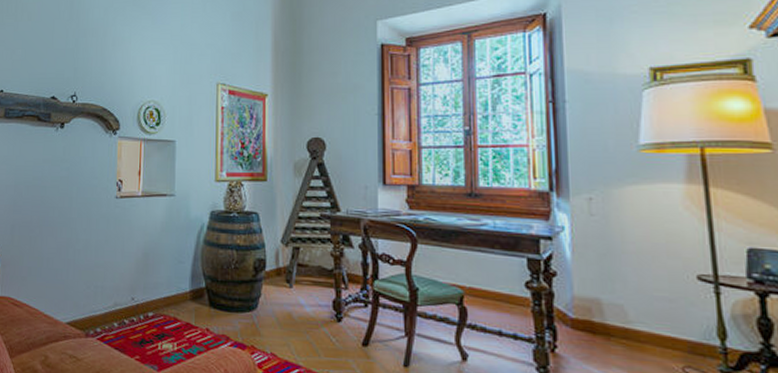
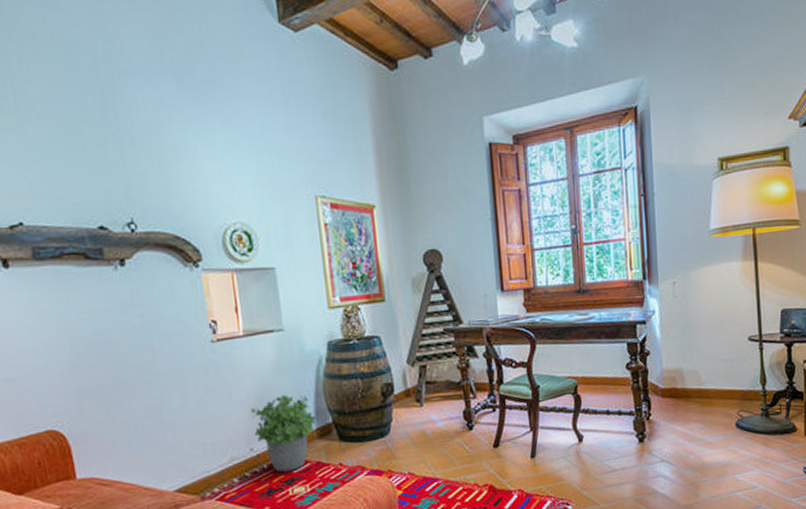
potted plant: none [137,254,191,327] -> present [251,394,316,472]

